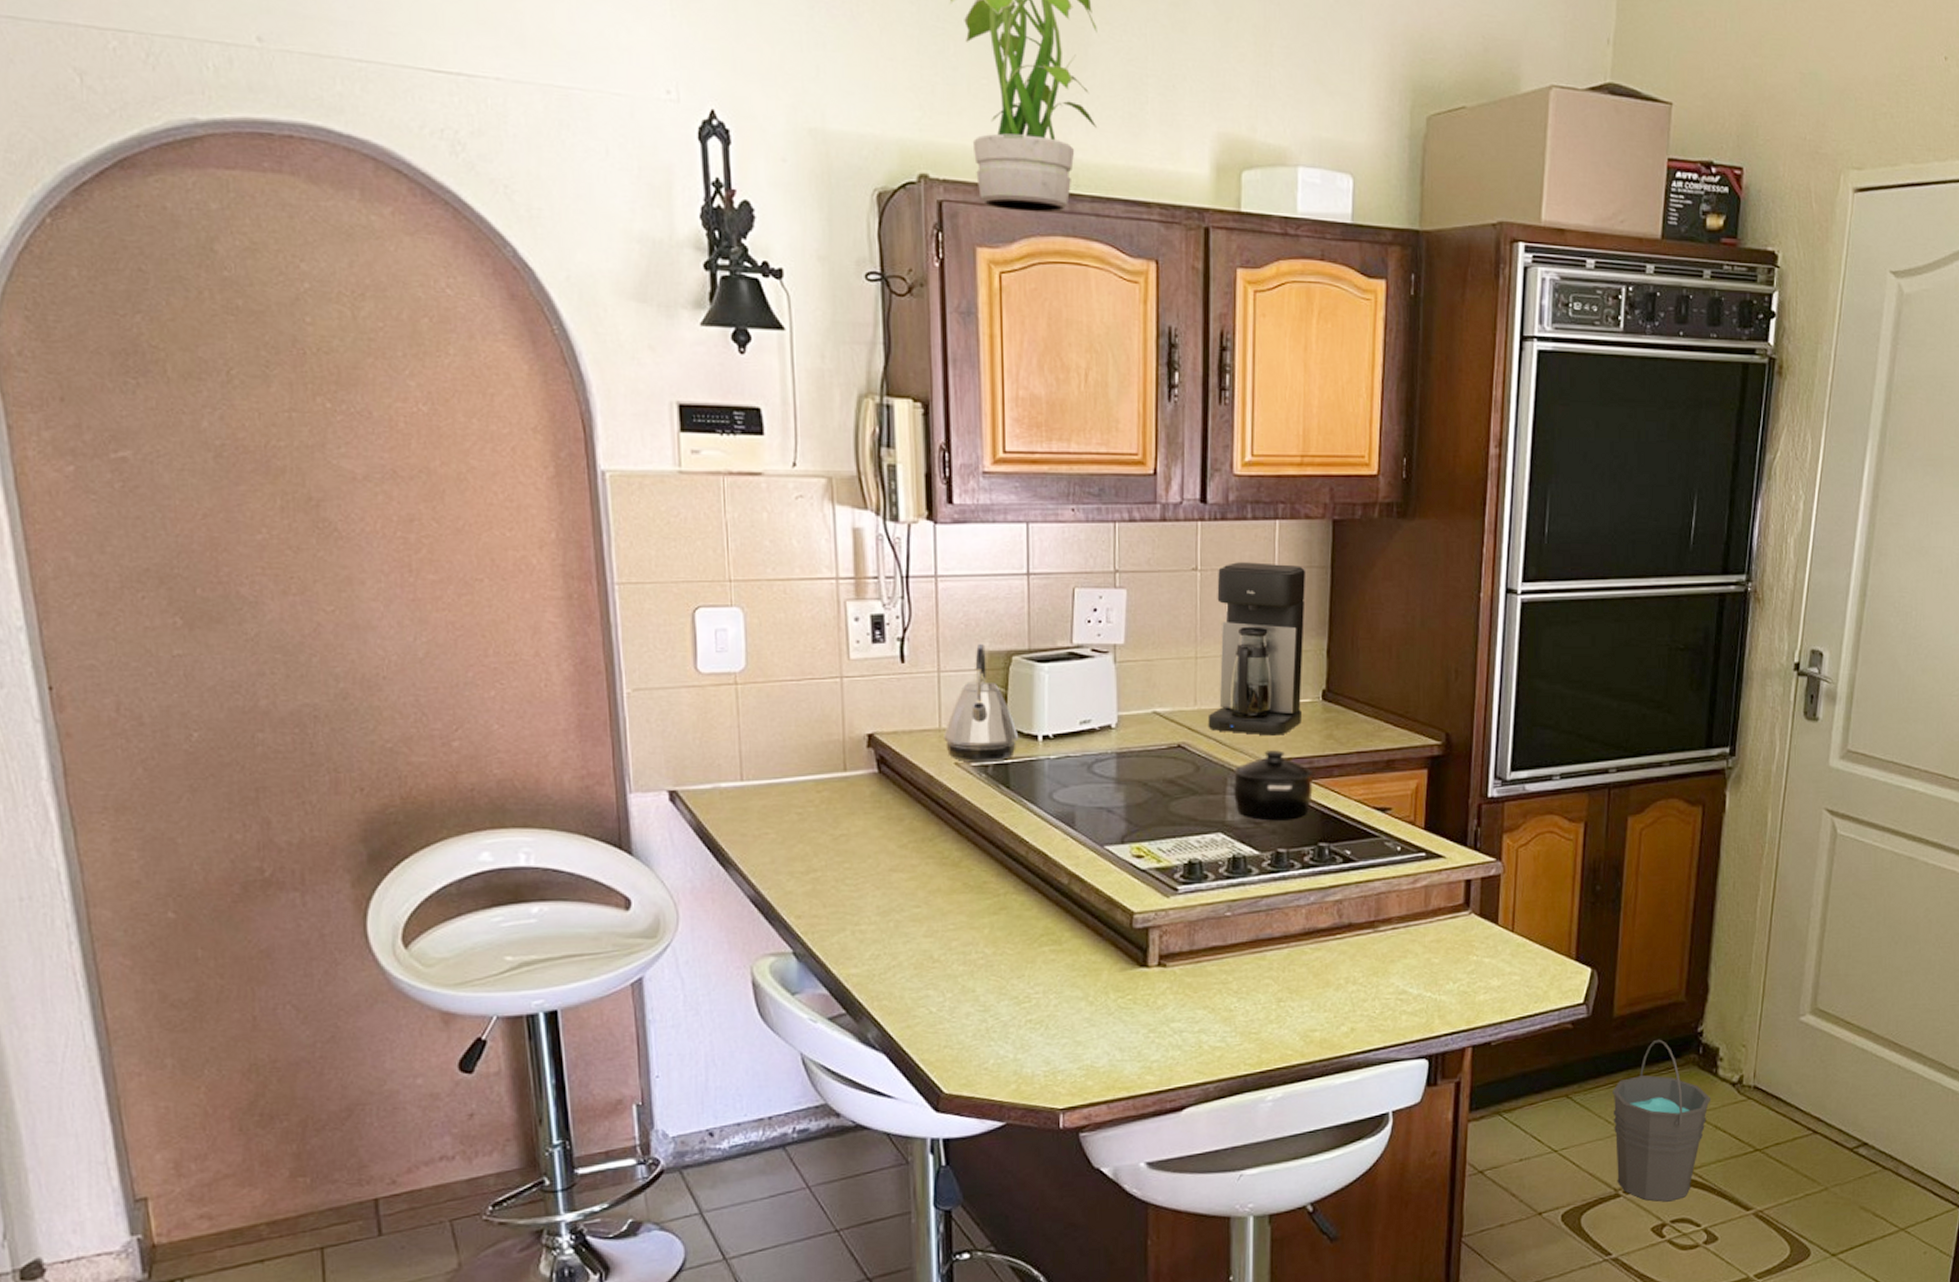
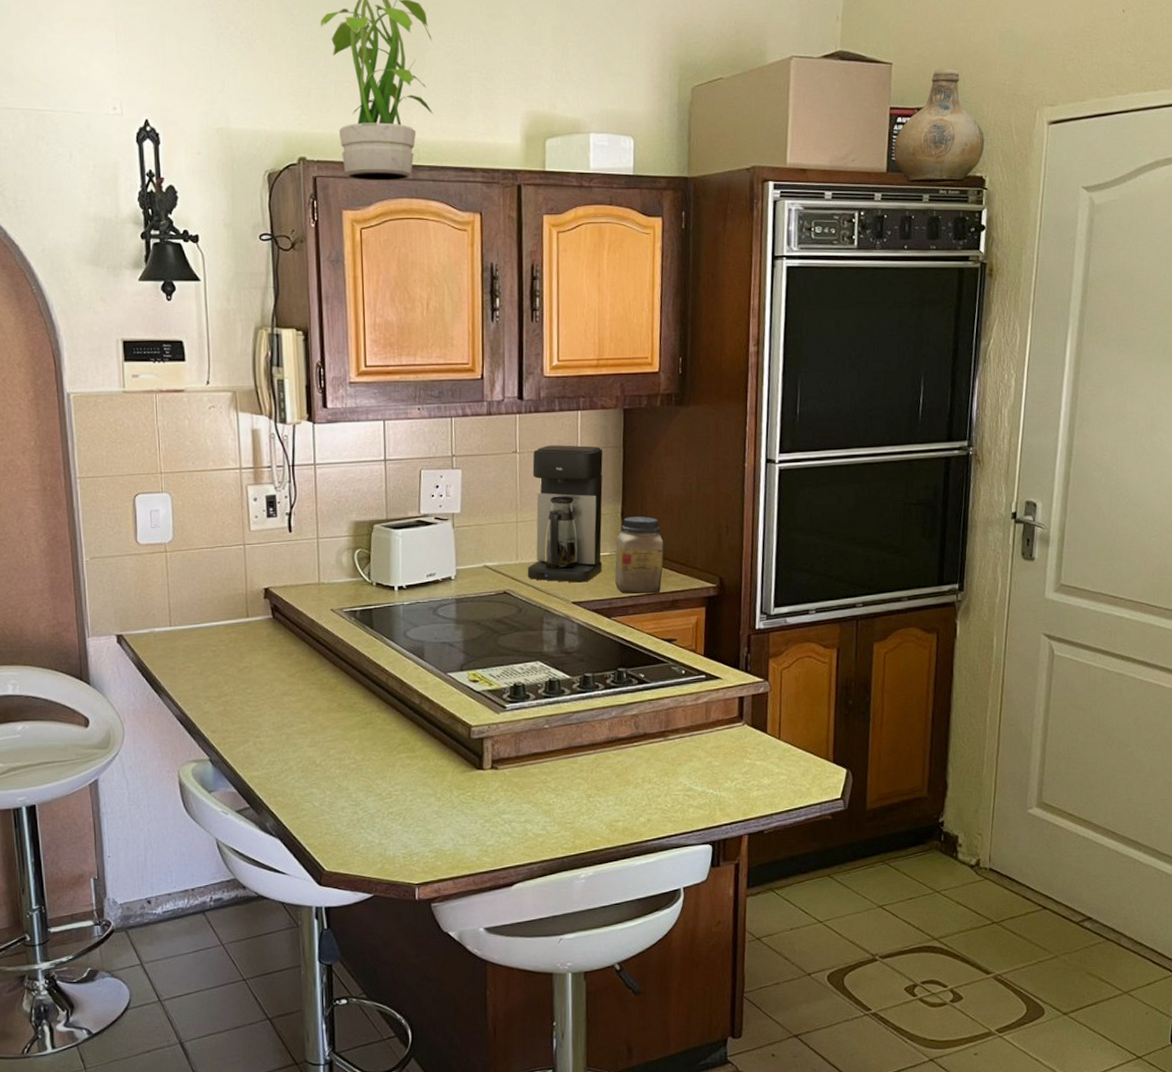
kettle: present [944,644,1019,762] -> none [322,516,380,609]
saucepan: present [1234,750,1314,820] -> none [548,594,613,650]
jar: none [1317,655,1379,752] -> present [615,516,664,594]
bucket: present [1613,1039,1712,1202] -> none [868,828,953,966]
ceramic jug: none [1670,114,1778,257] -> present [893,69,985,183]

